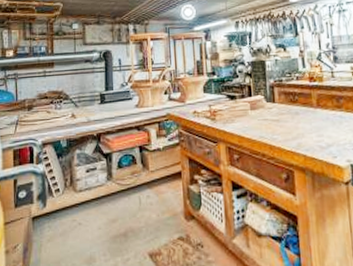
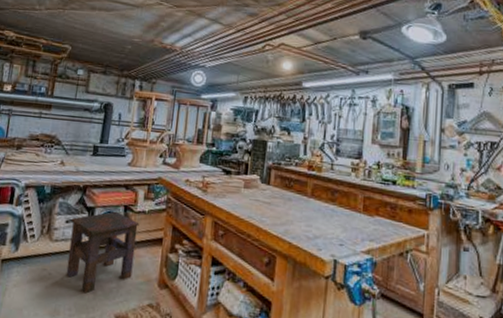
side table: none [91,153,158,237] -> present [66,211,140,294]

